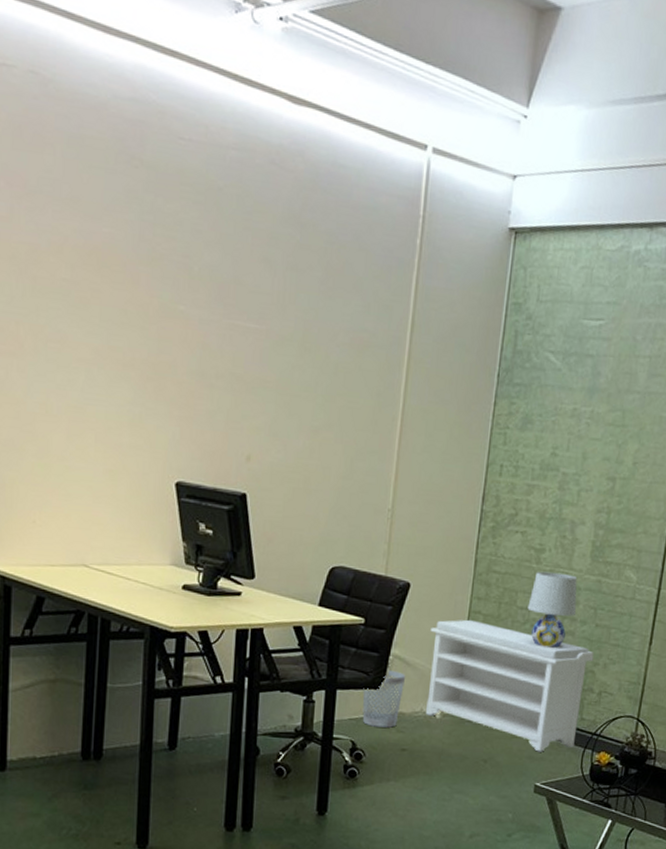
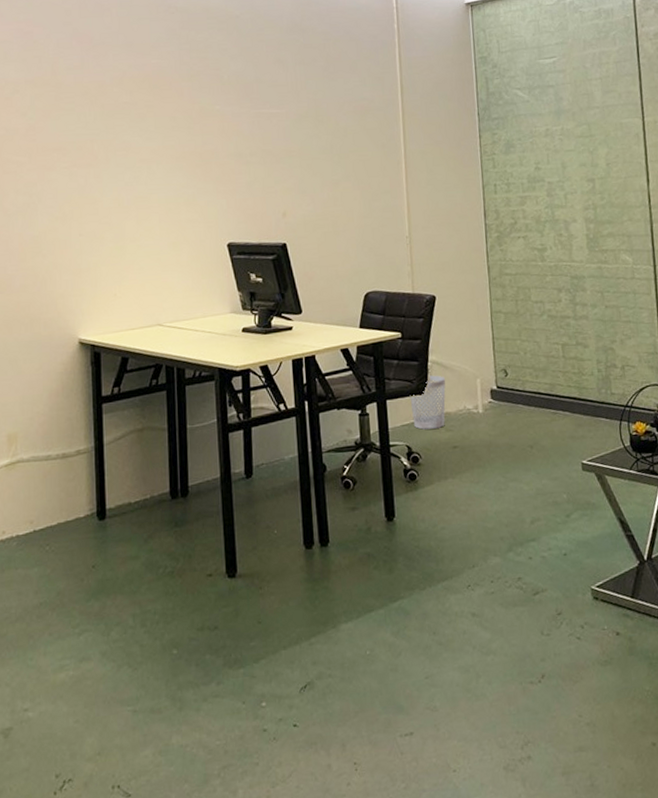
bench: present [426,619,594,752] -> none [460,319,610,431]
table lamp: present [527,571,578,648] -> none [541,266,586,333]

